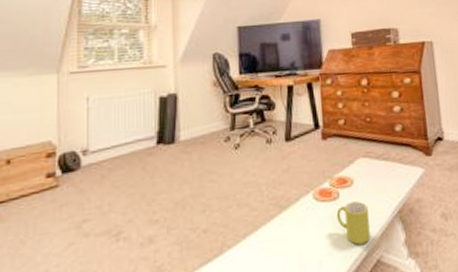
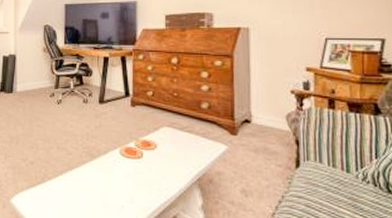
mug: present [336,201,371,245] -> none [139,163,169,200]

